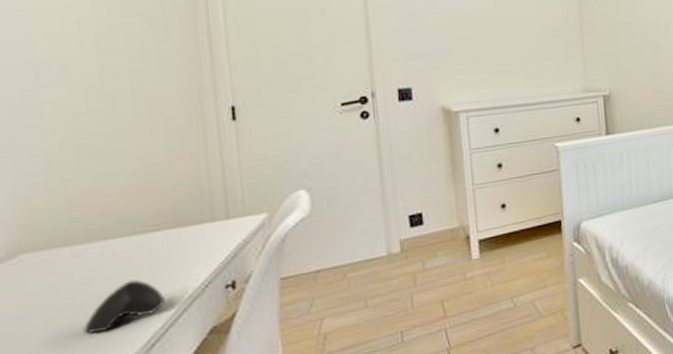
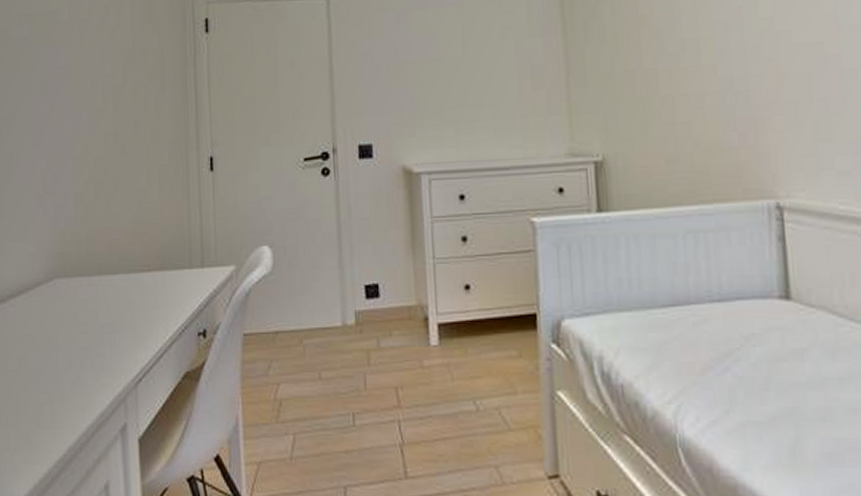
computer mouse: present [83,279,165,334] -> none [92,315,151,360]

